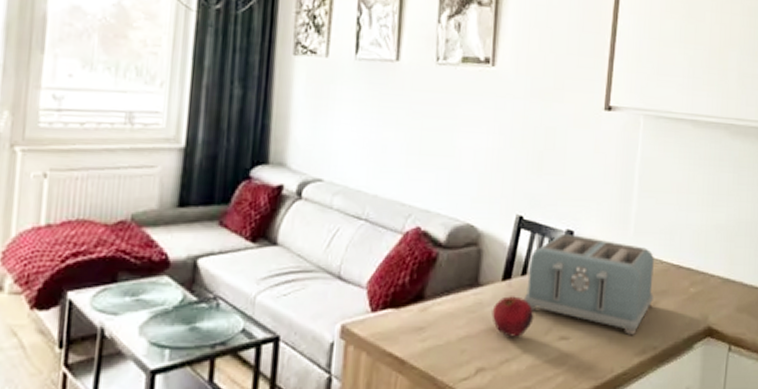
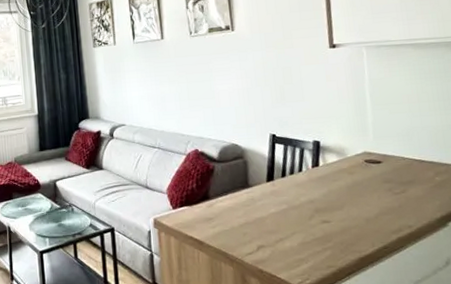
fruit: present [492,296,534,337] -> none [262,192,298,223]
toaster: present [523,233,654,335] -> none [286,143,401,217]

